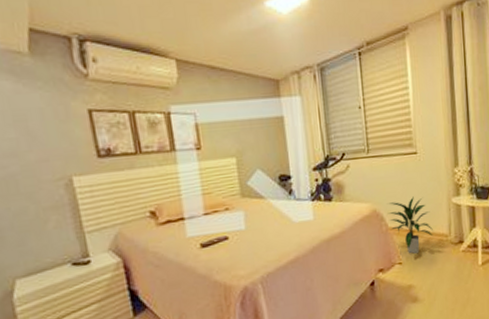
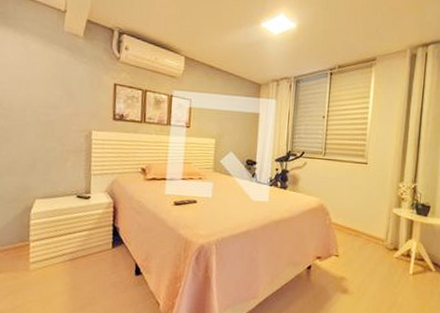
indoor plant: present [387,197,433,254] -> none [333,200,371,251]

